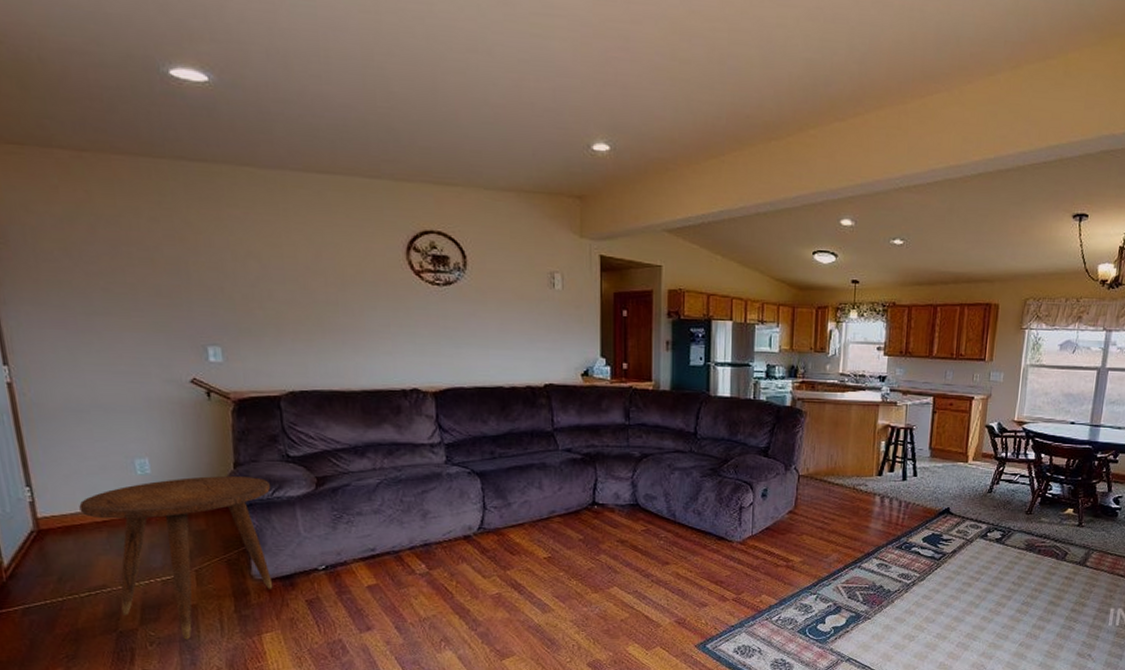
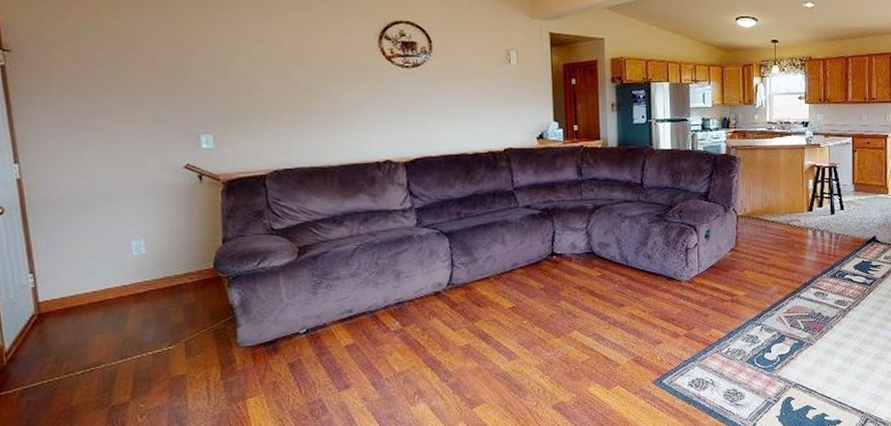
side table: present [79,476,273,640] -> none [78,250,258,410]

